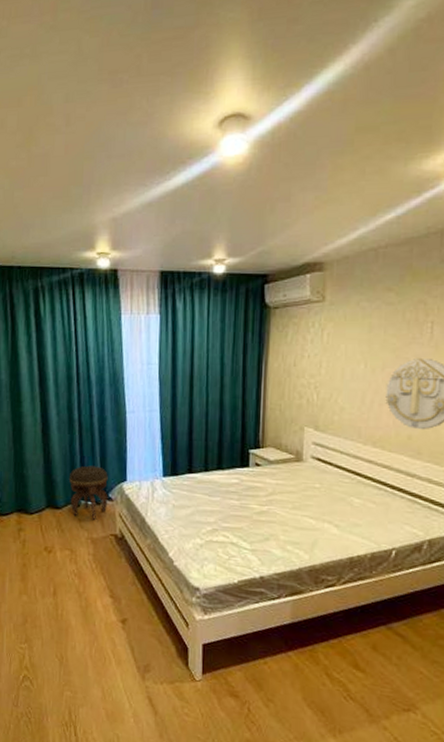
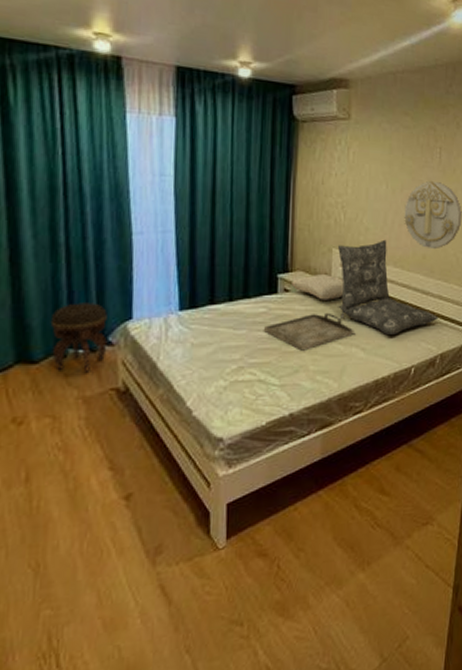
serving tray: none [235,487,327,521] -> present [263,312,354,351]
pillow: none [263,451,317,476] -> present [292,274,344,300]
pillow: none [309,419,427,515] -> present [337,239,438,334]

